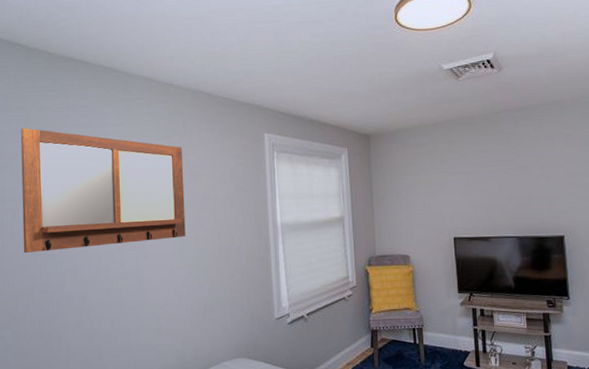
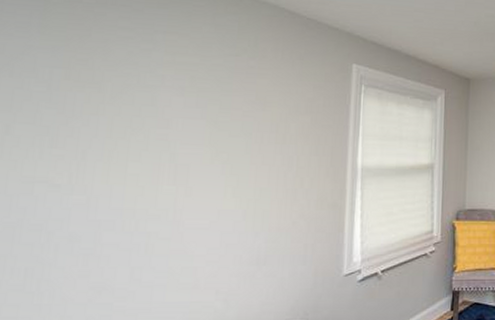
writing board: present [21,128,186,254] -> none [14,21,250,180]

